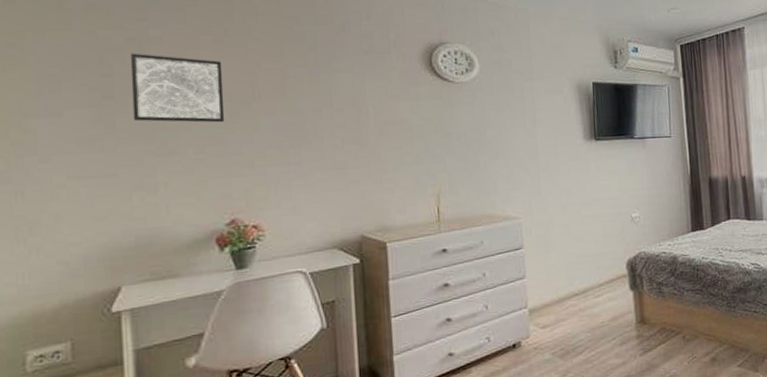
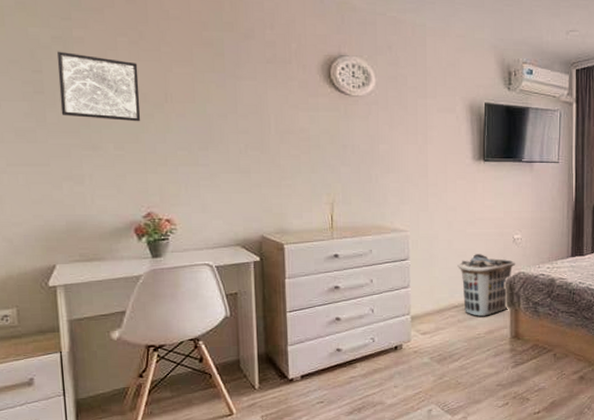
clothes hamper: none [575,236,636,303] -> present [457,254,516,316]

